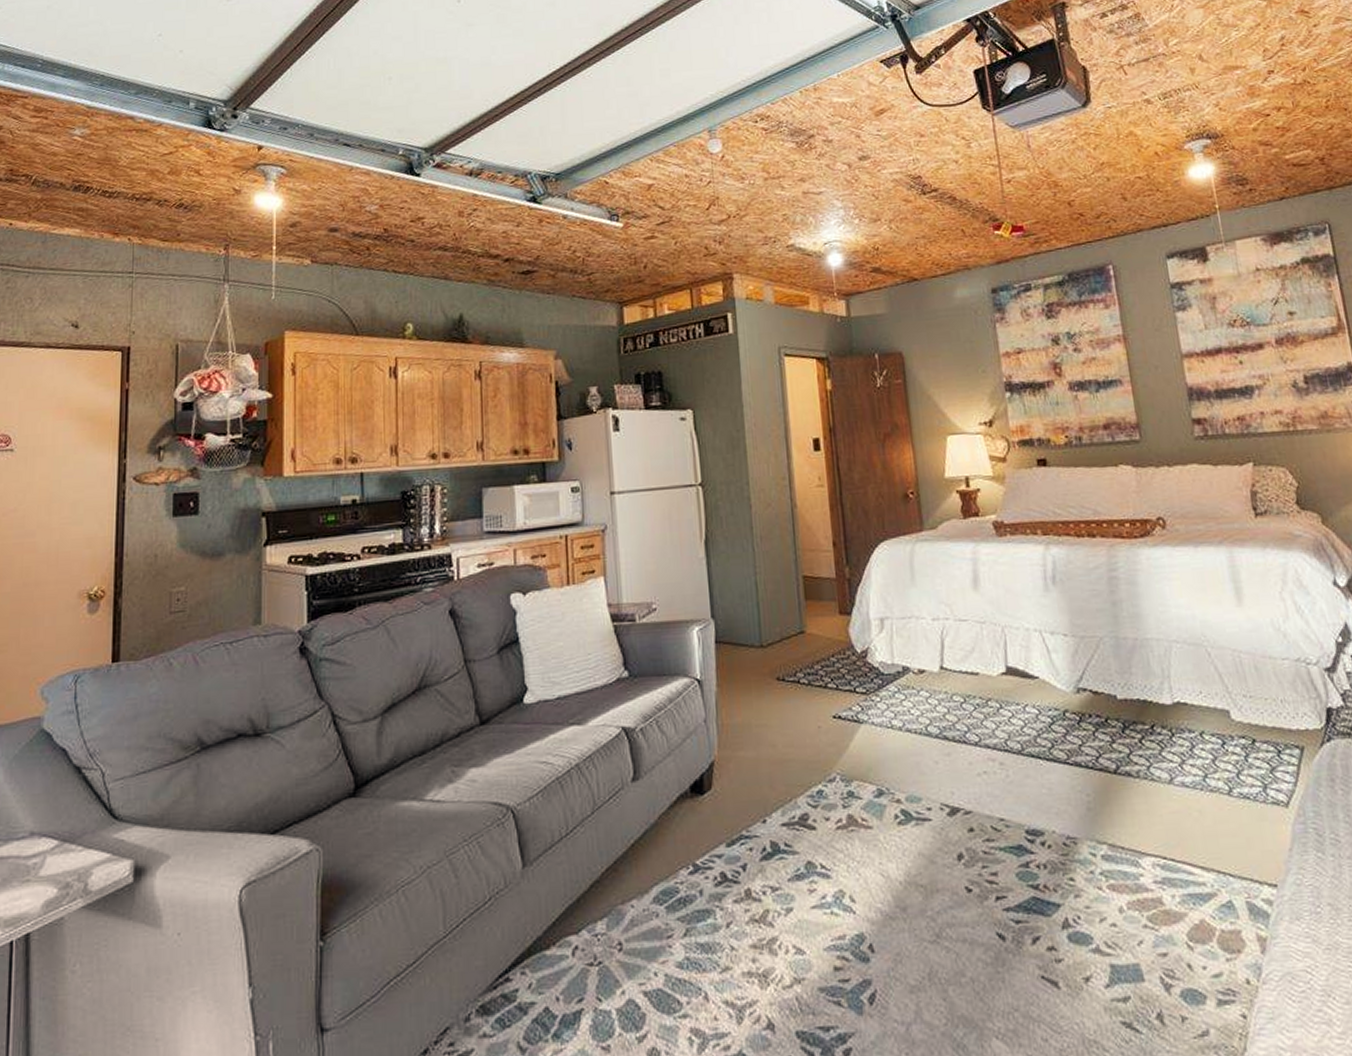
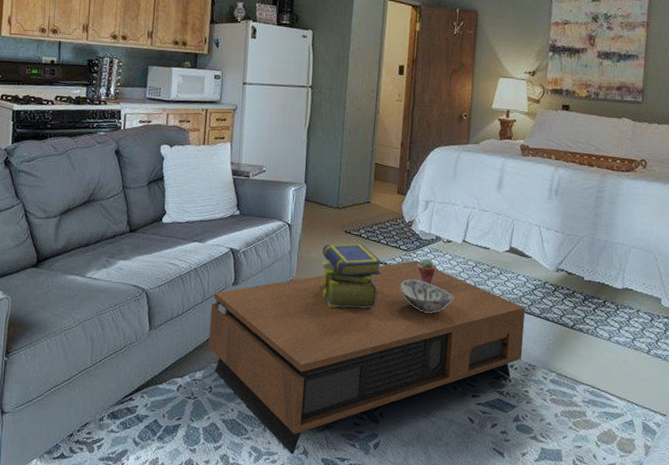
coffee table: none [606,705,1055,1033] -> present [208,260,526,455]
stack of books: none [750,693,837,794] -> present [320,243,383,308]
decorative bowl: none [865,733,943,781] -> present [400,279,454,313]
potted succulent: none [883,701,912,739] -> present [416,259,437,285]

